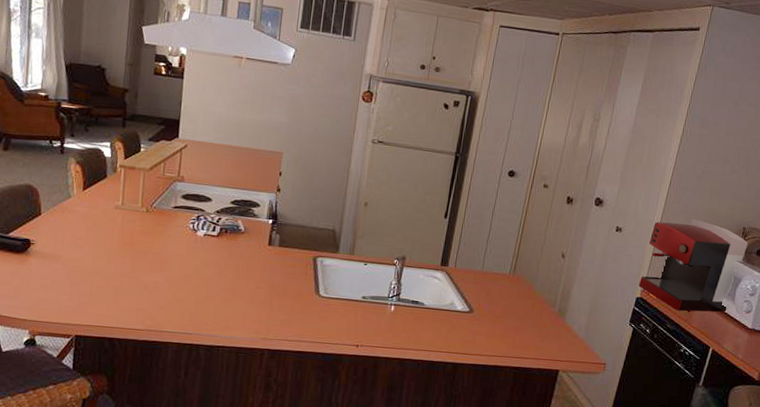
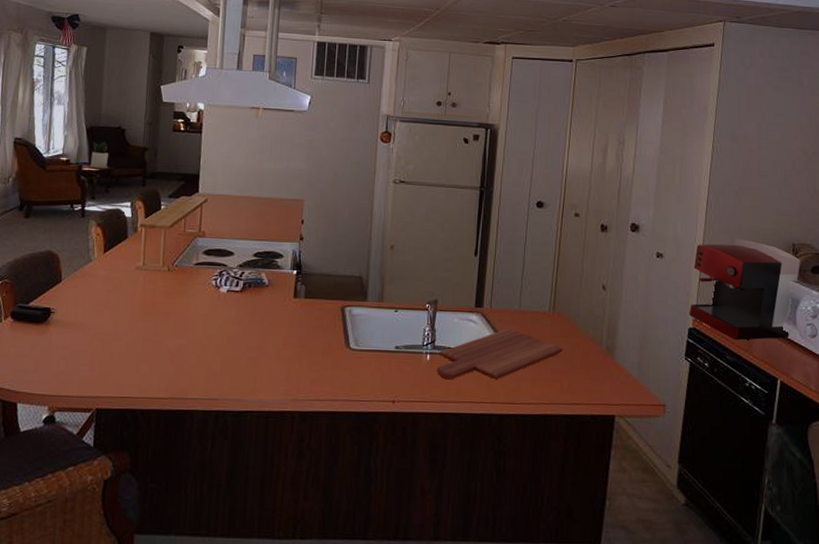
planter: none [68,78,88,108] -> present [89,141,108,169]
cutting board: none [399,286,519,333] -> present [436,328,563,380]

